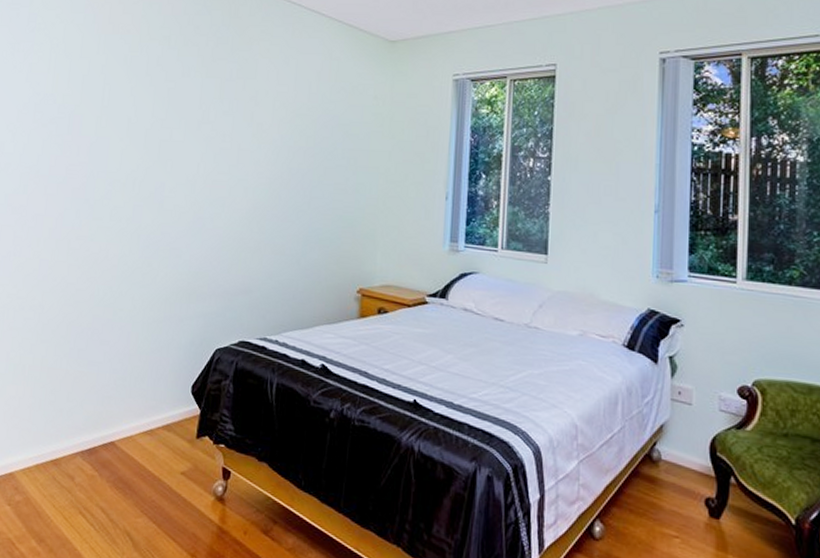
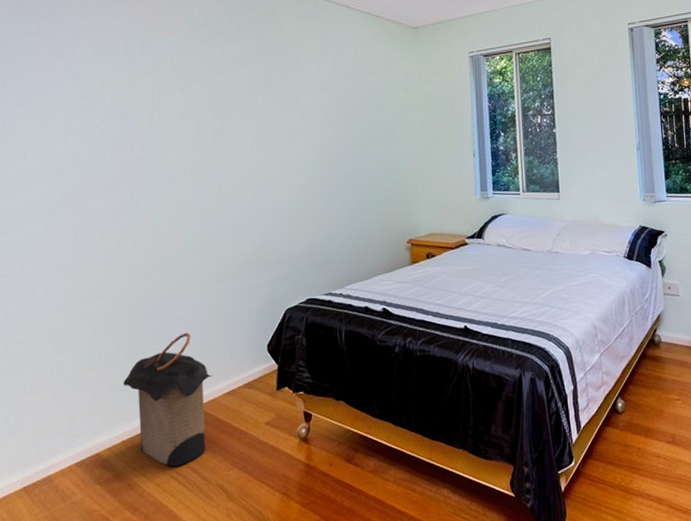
laundry hamper: none [43,358,132,502] -> present [123,332,212,467]

